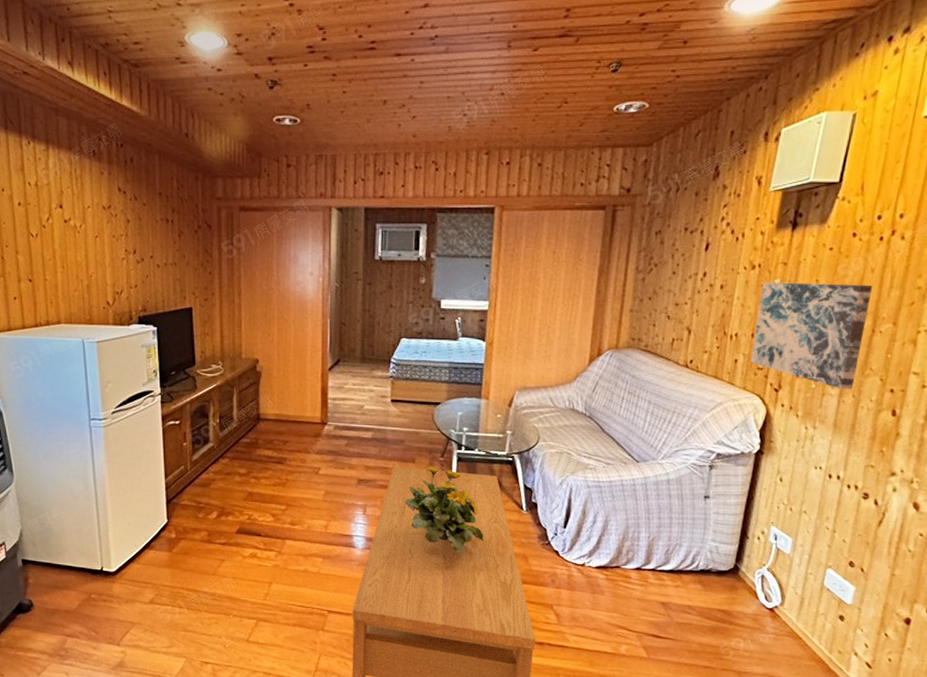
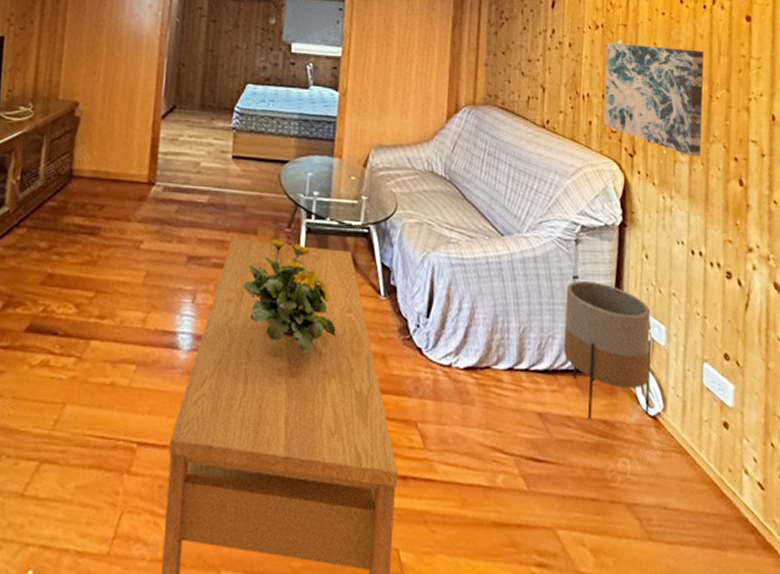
planter: none [689,499,779,609] -> present [563,280,651,420]

